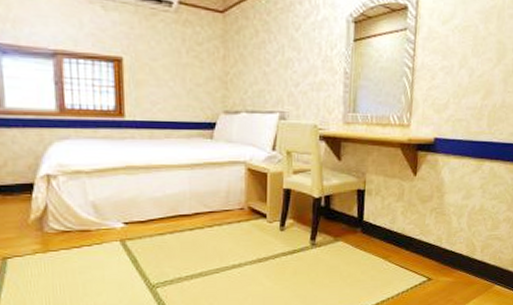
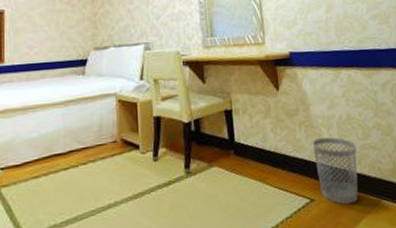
wastebasket: none [439,225,483,286] -> present [312,137,358,205]

